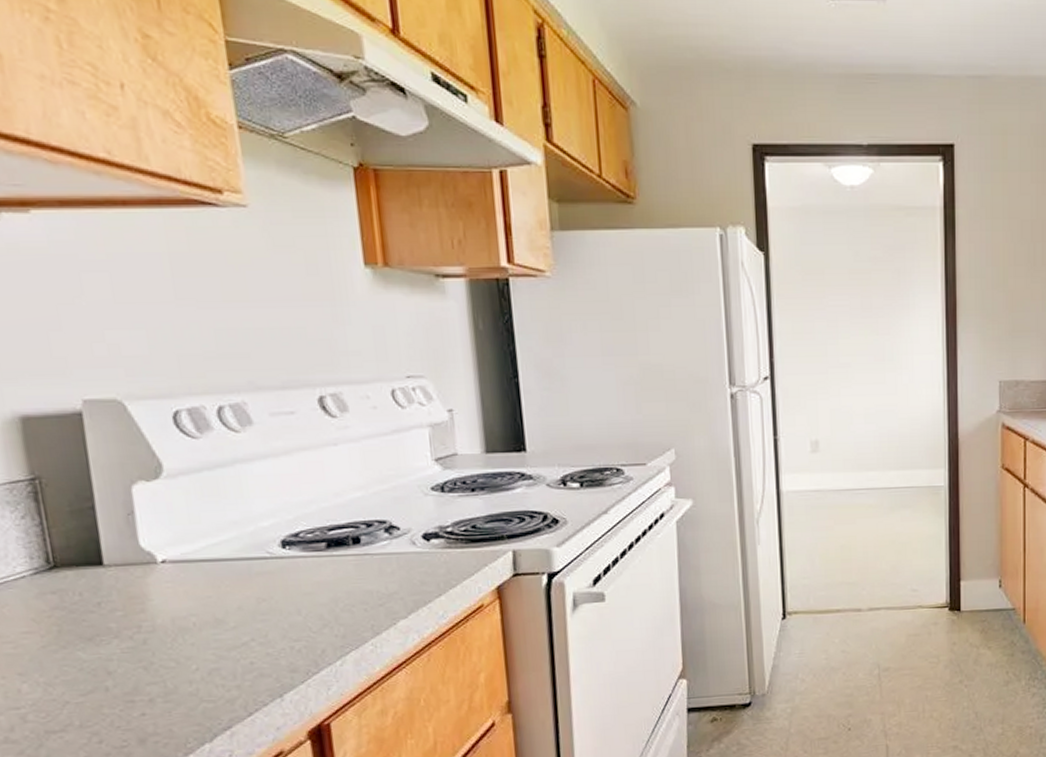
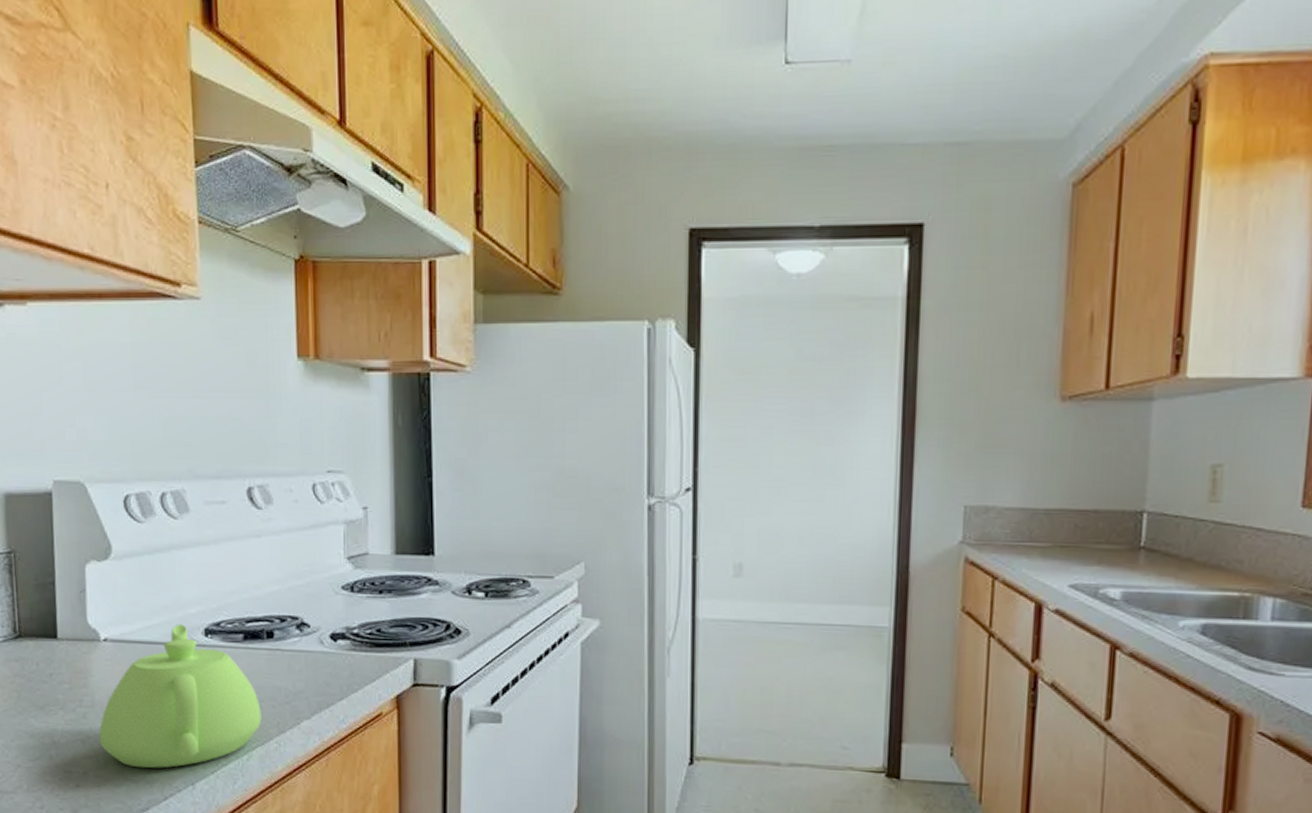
teapot: none [164,538,354,687] -> present [99,624,262,768]

